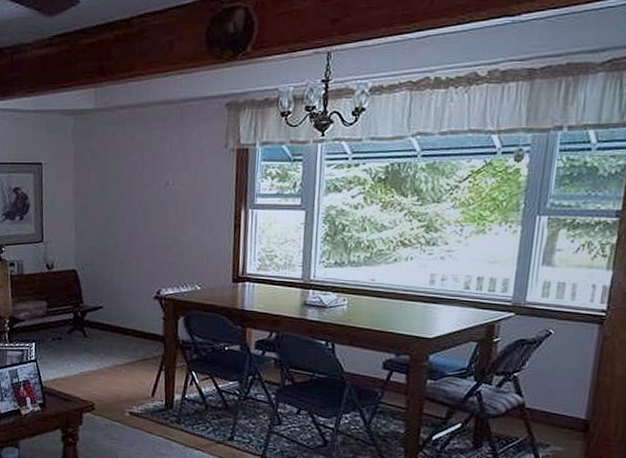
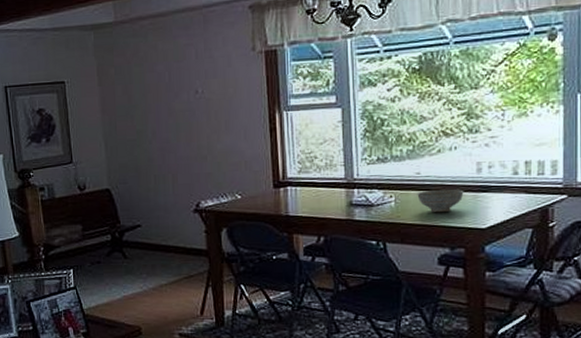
decorative bowl: none [369,297,415,320] -> present [417,189,464,213]

